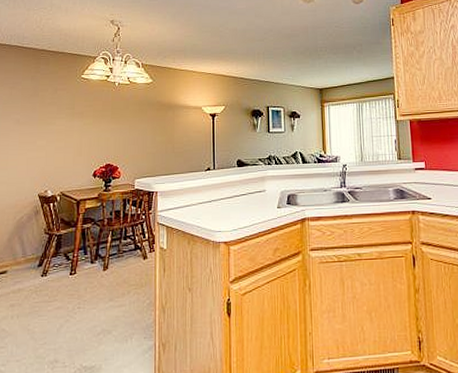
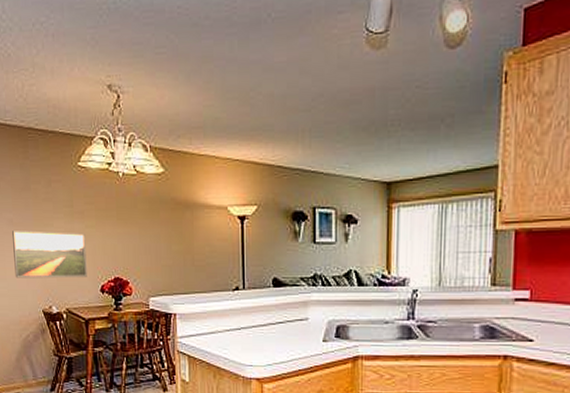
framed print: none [16,128,83,168] -> present [12,231,87,278]

